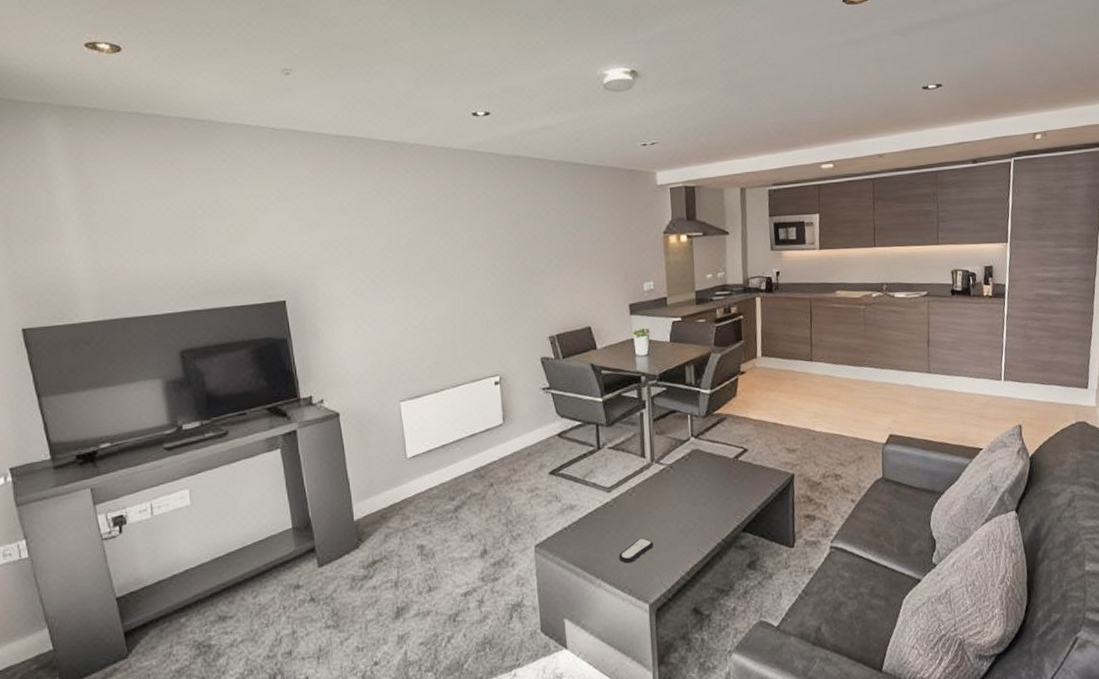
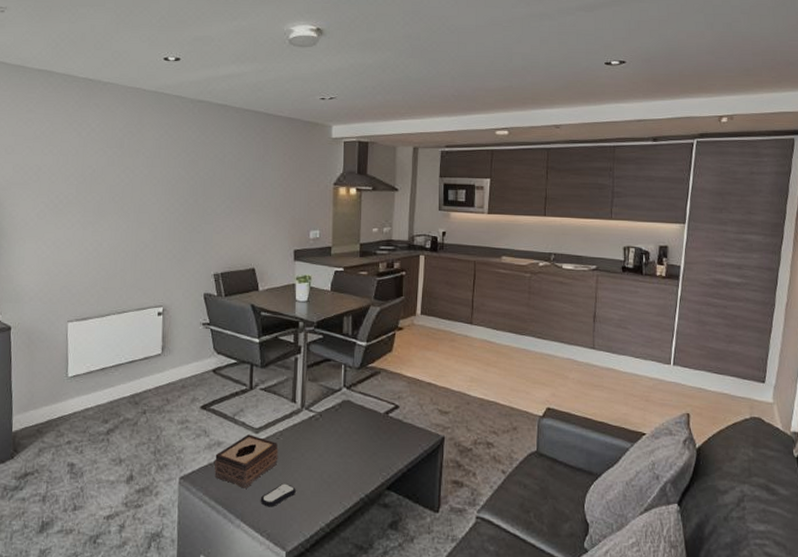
tissue box: none [569,494,633,548] -> present [214,434,279,488]

